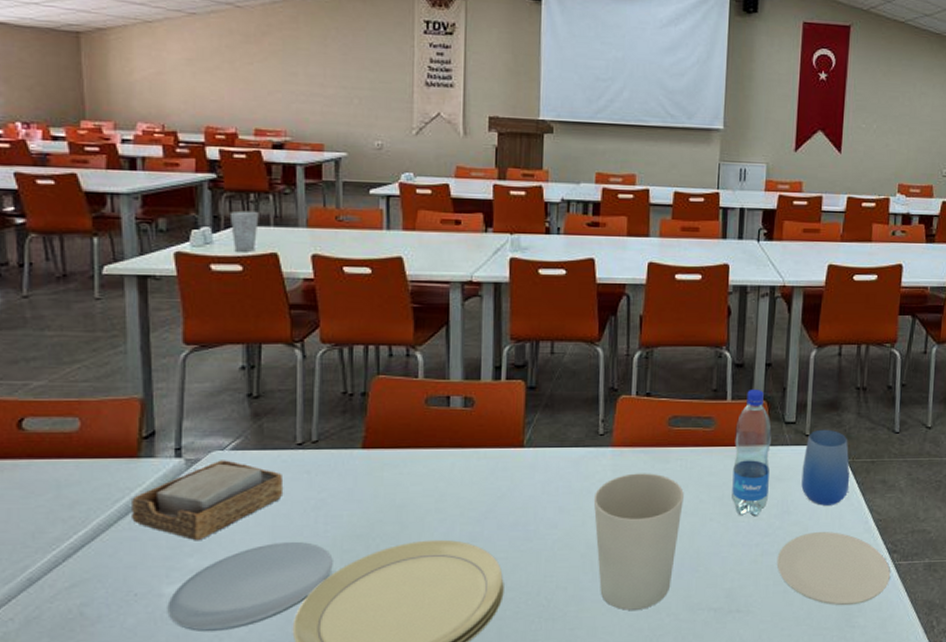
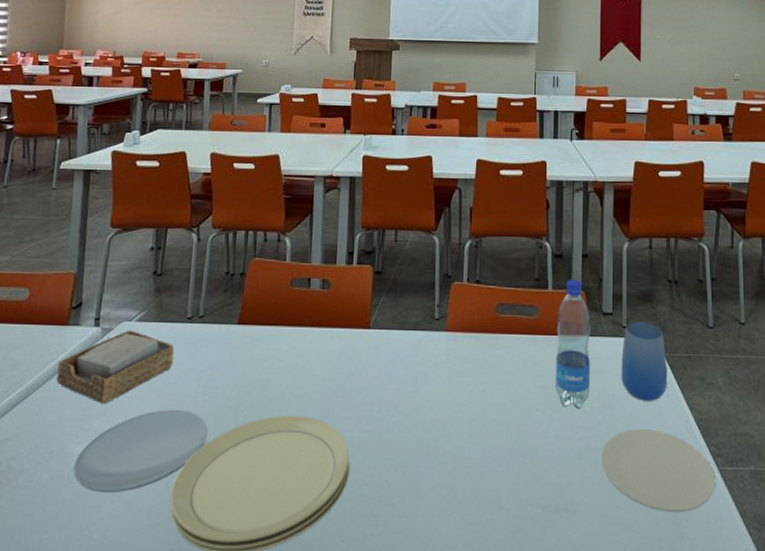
cup: present [229,210,259,252] -> none [153,117,175,151]
dixie cup: present [593,473,684,610] -> none [429,358,511,501]

